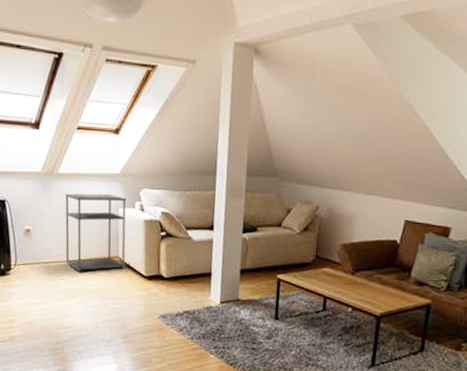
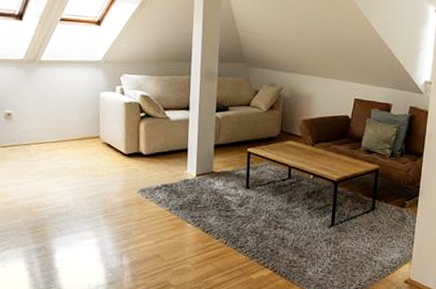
shelving unit: present [65,193,127,272] -> none [47,79,108,152]

